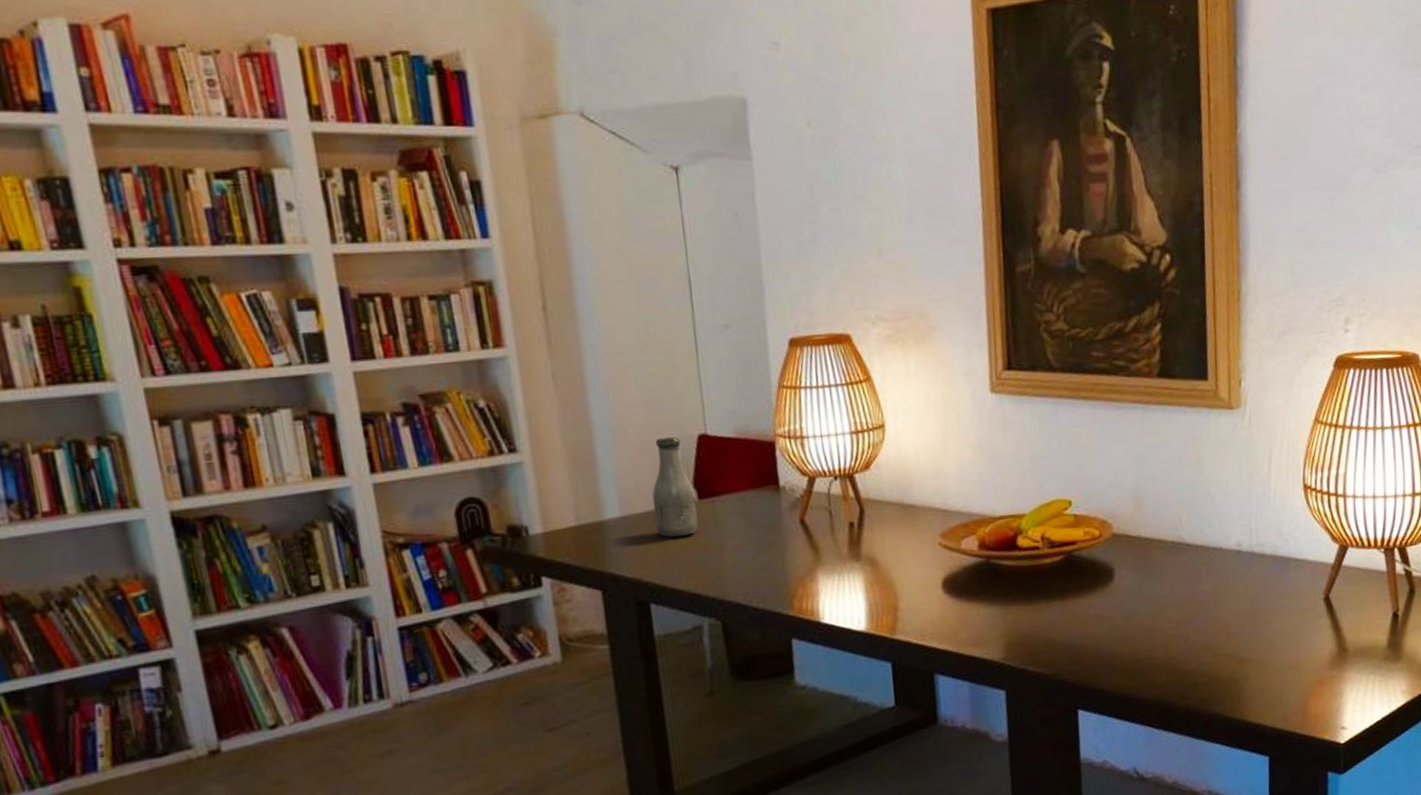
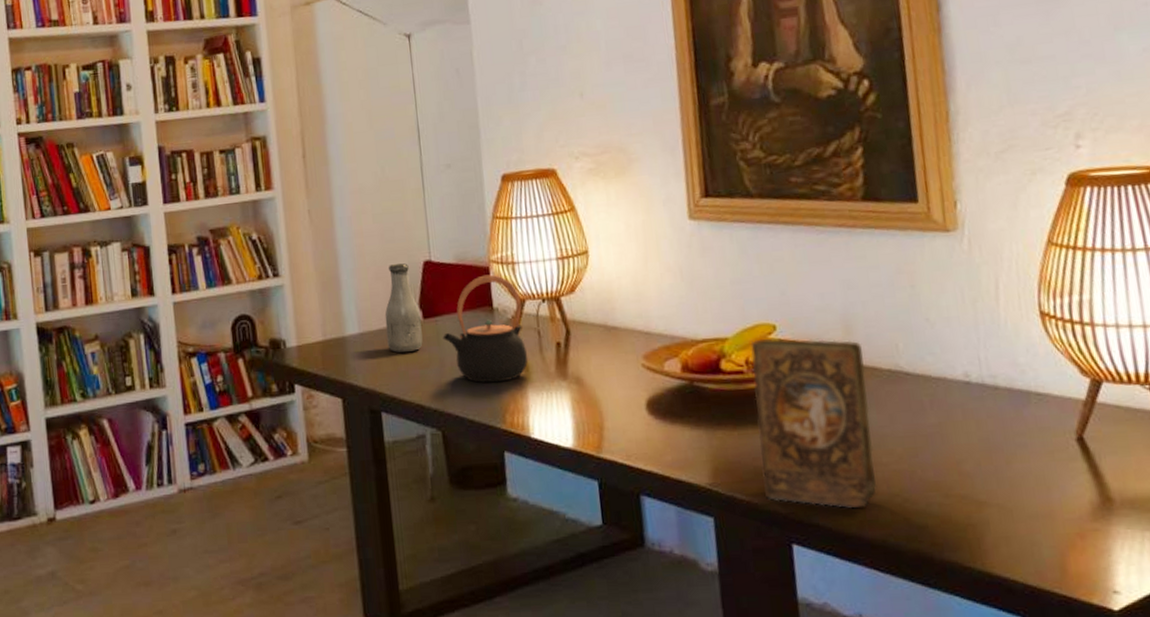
teapot: none [721,449,818,568] -> present [442,274,528,383]
book: none [1047,513,1156,672] -> present [750,338,877,509]

